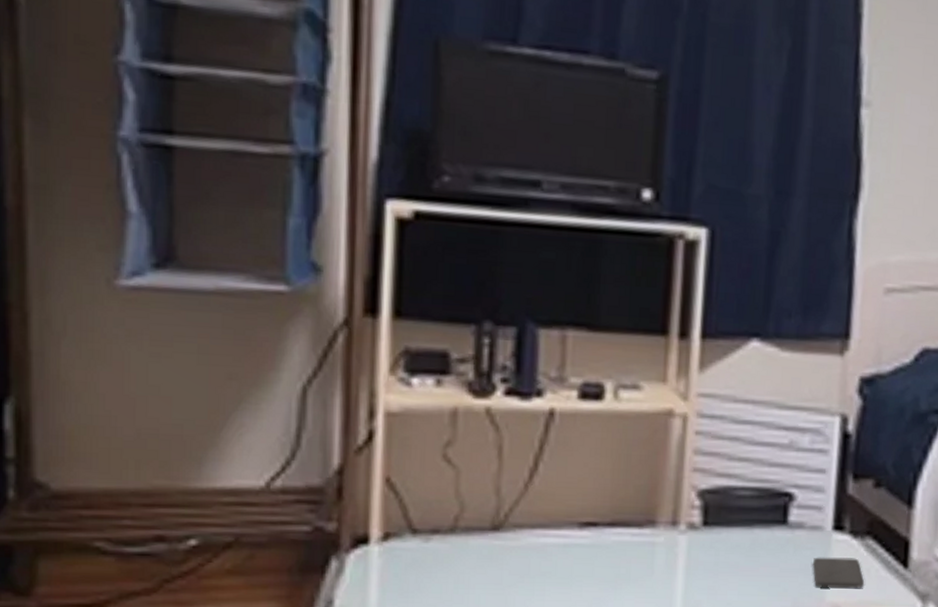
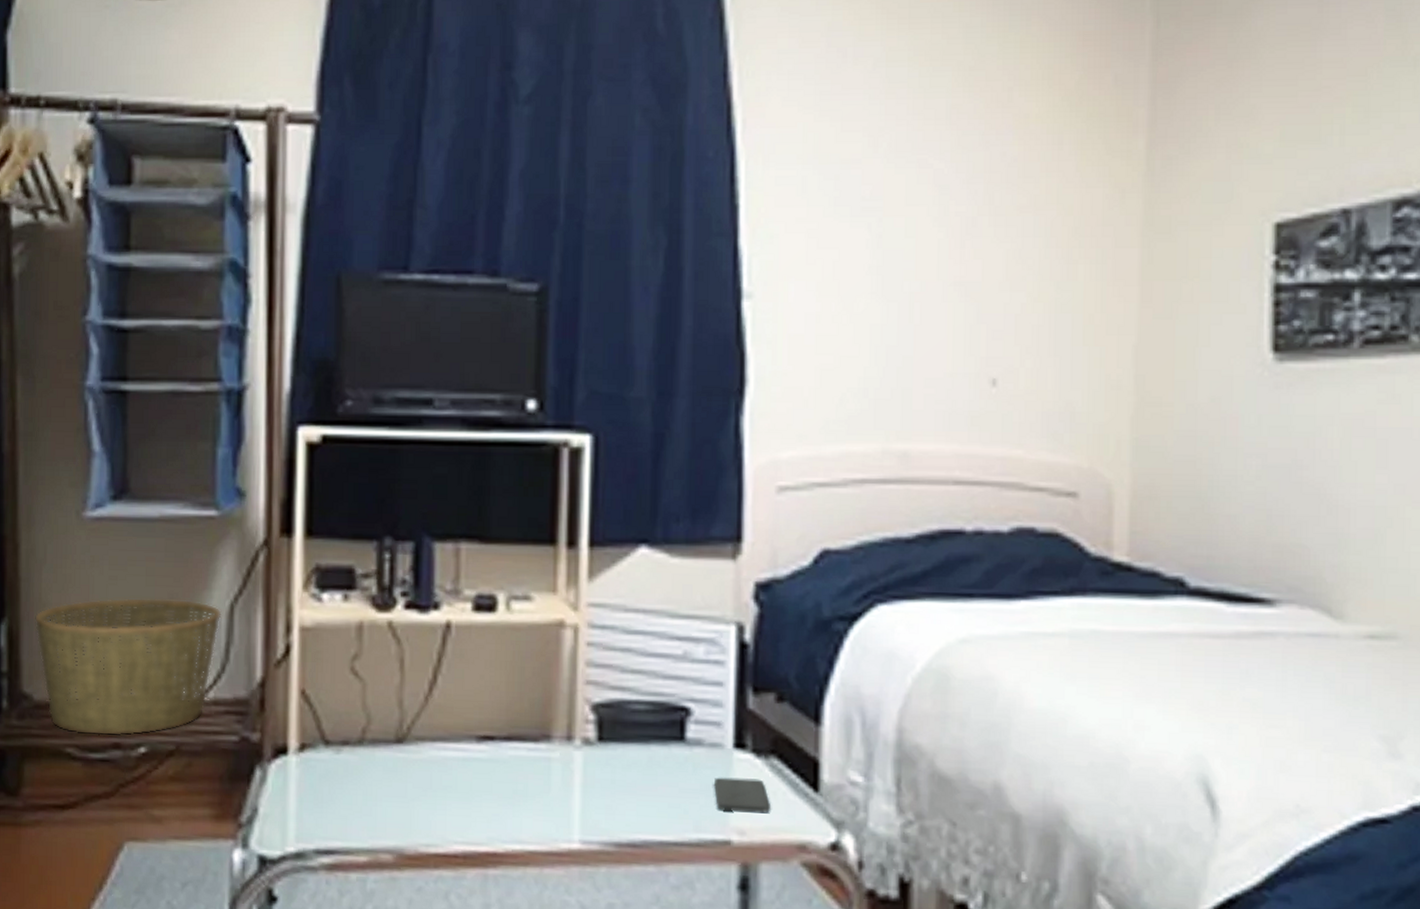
basket: none [50,377,292,528] -> present [34,597,222,736]

